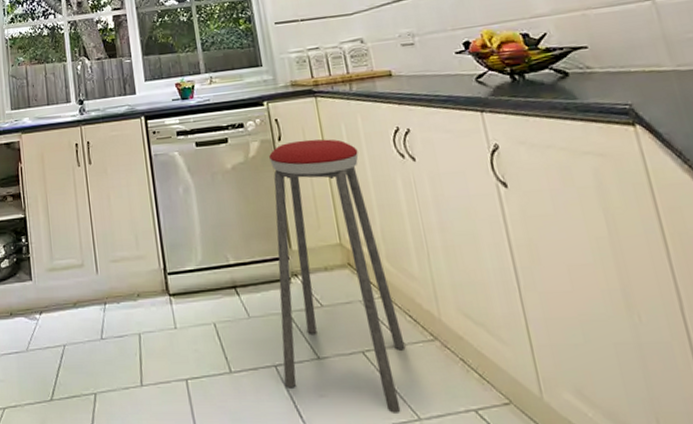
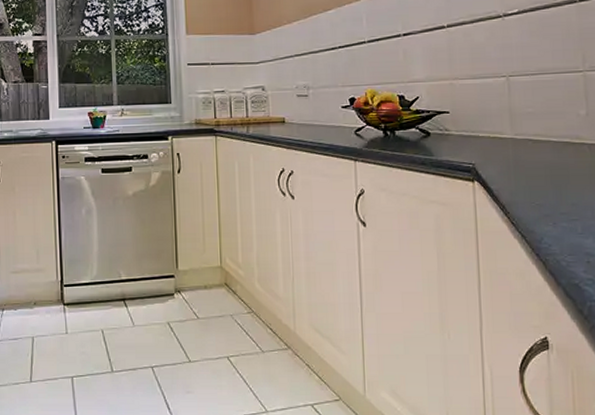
music stool: present [269,139,406,413] -> none [158,174,263,407]

